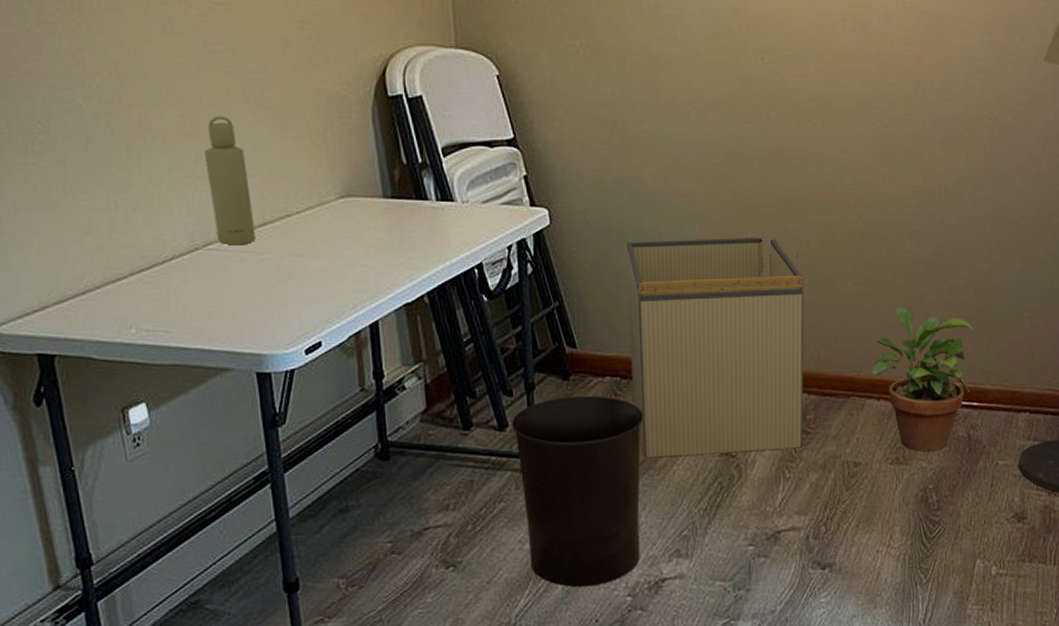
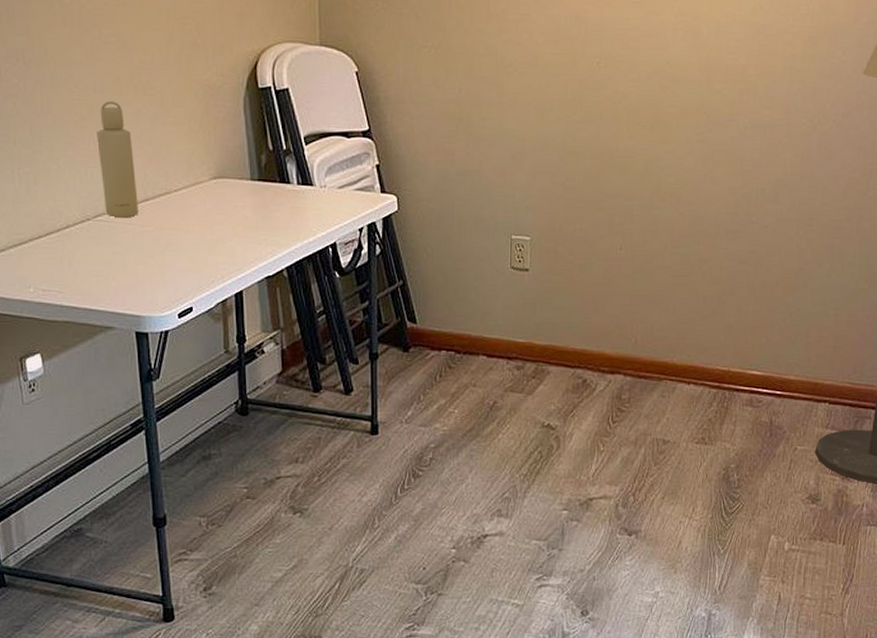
waste bin: present [512,395,644,587] -> none [356,366,474,538]
storage bin: present [626,237,805,458] -> none [465,229,627,426]
potted plant: present [872,306,973,452] -> none [684,299,780,434]

